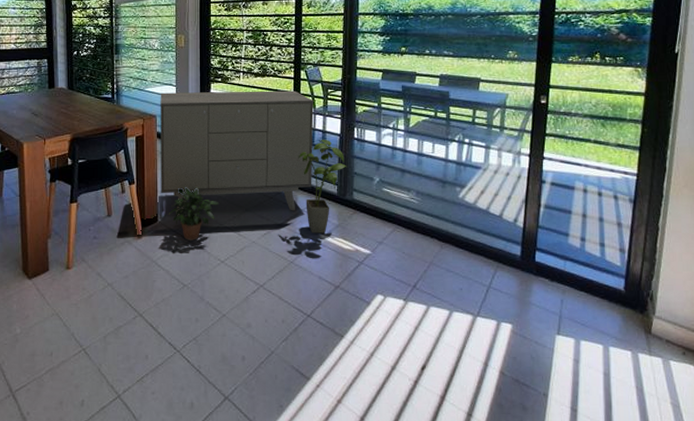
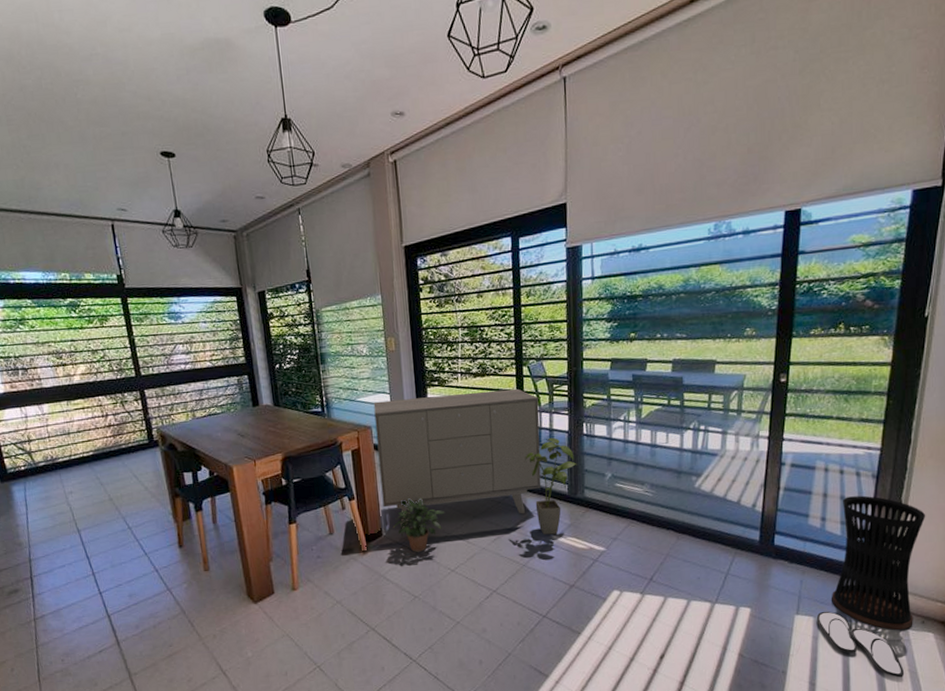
slippers: none [577,333,667,411] -> present [816,611,905,678]
umbrella stand: none [592,219,683,360] -> present [832,495,926,630]

